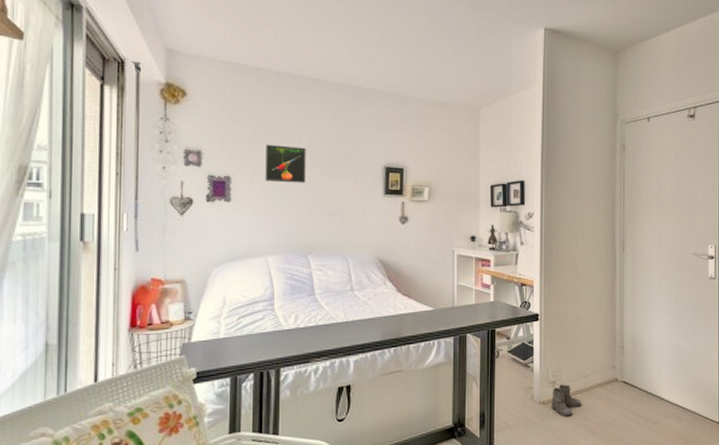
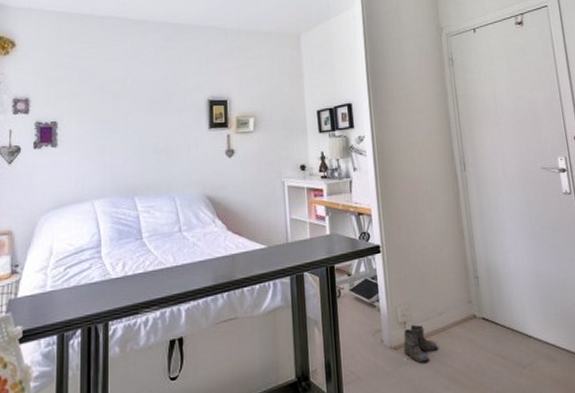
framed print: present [265,144,306,183] -> none [91,86,130,124]

